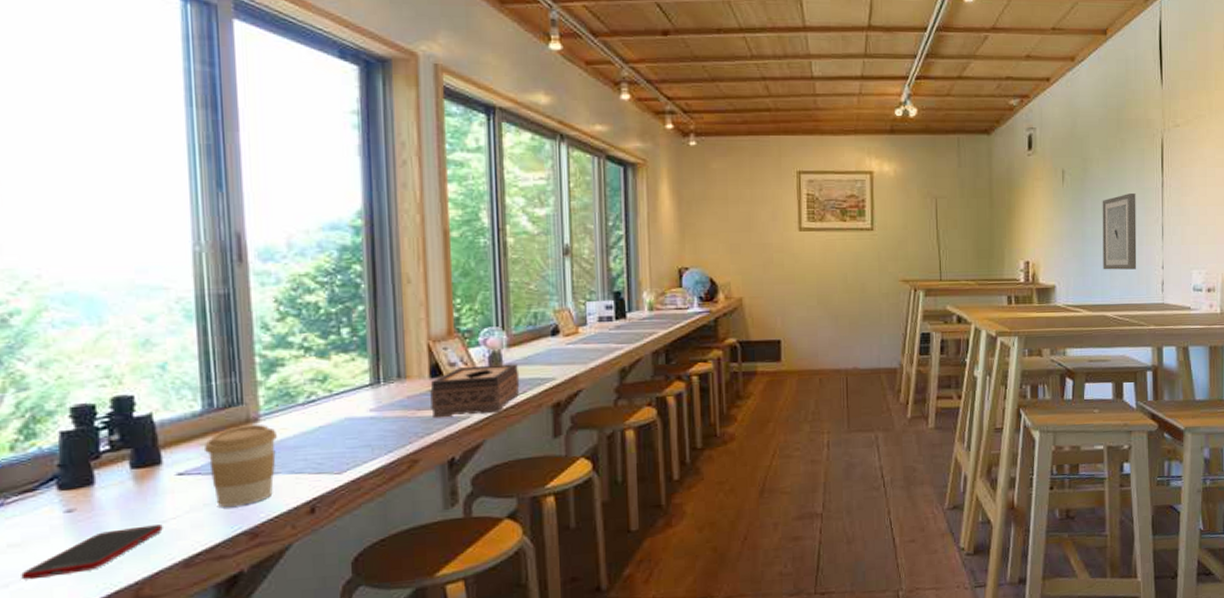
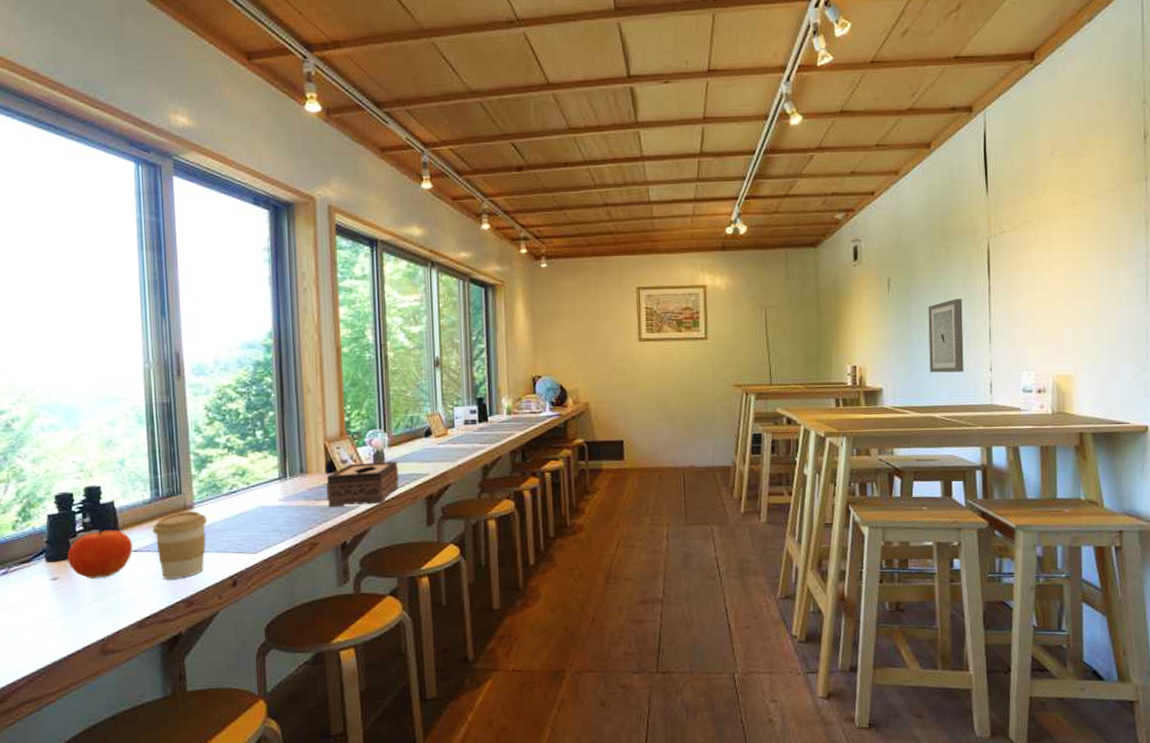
cell phone: present [21,524,163,580] -> none [20,592,122,634]
fruit: none [88,448,177,510] -> present [67,530,132,579]

